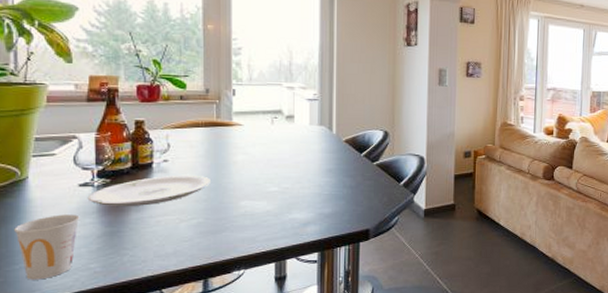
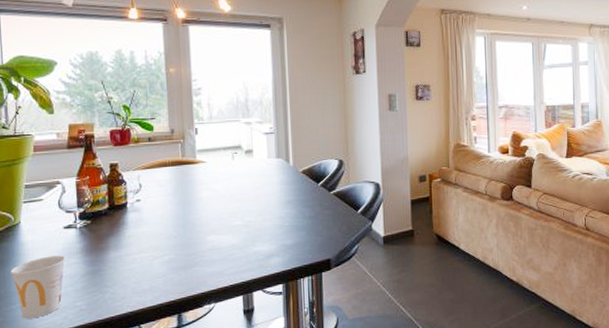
plate: present [87,175,210,207] -> none [71,212,179,247]

